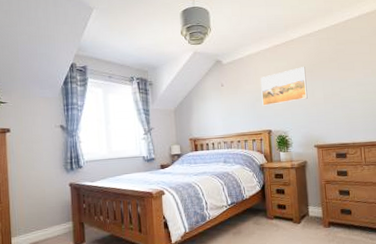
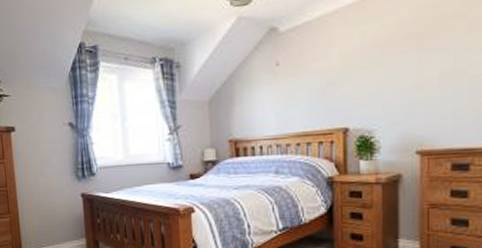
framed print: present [260,67,308,107] -> none [336,29,411,94]

